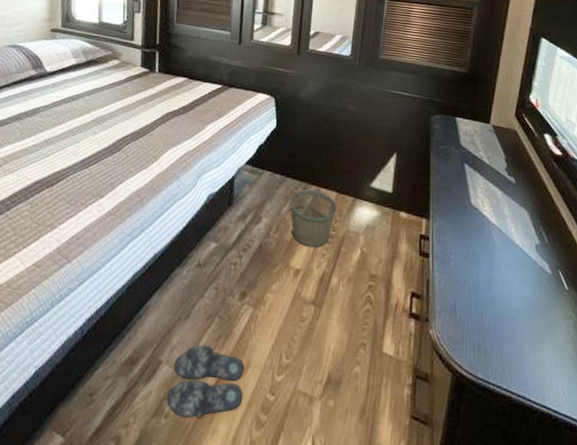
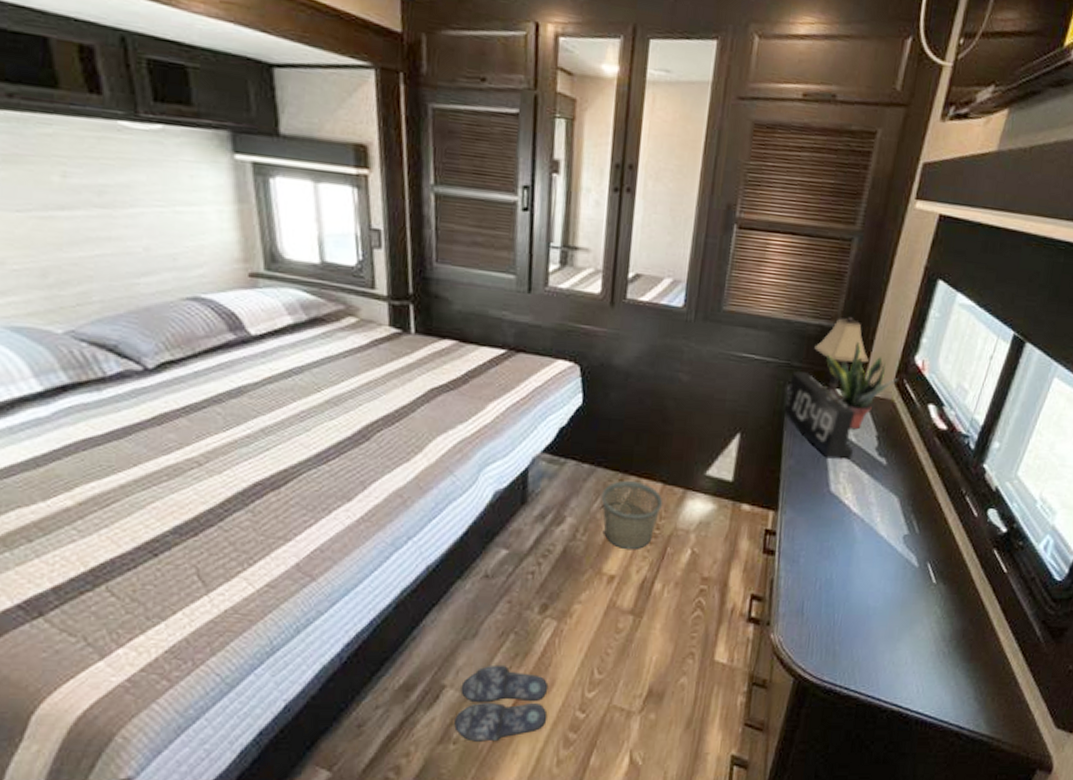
alarm clock: none [429,104,488,177] -> present [784,370,856,459]
lamp: none [450,65,493,129] -> present [814,317,869,400]
potted plant: none [460,83,518,153] -> present [826,341,898,430]

